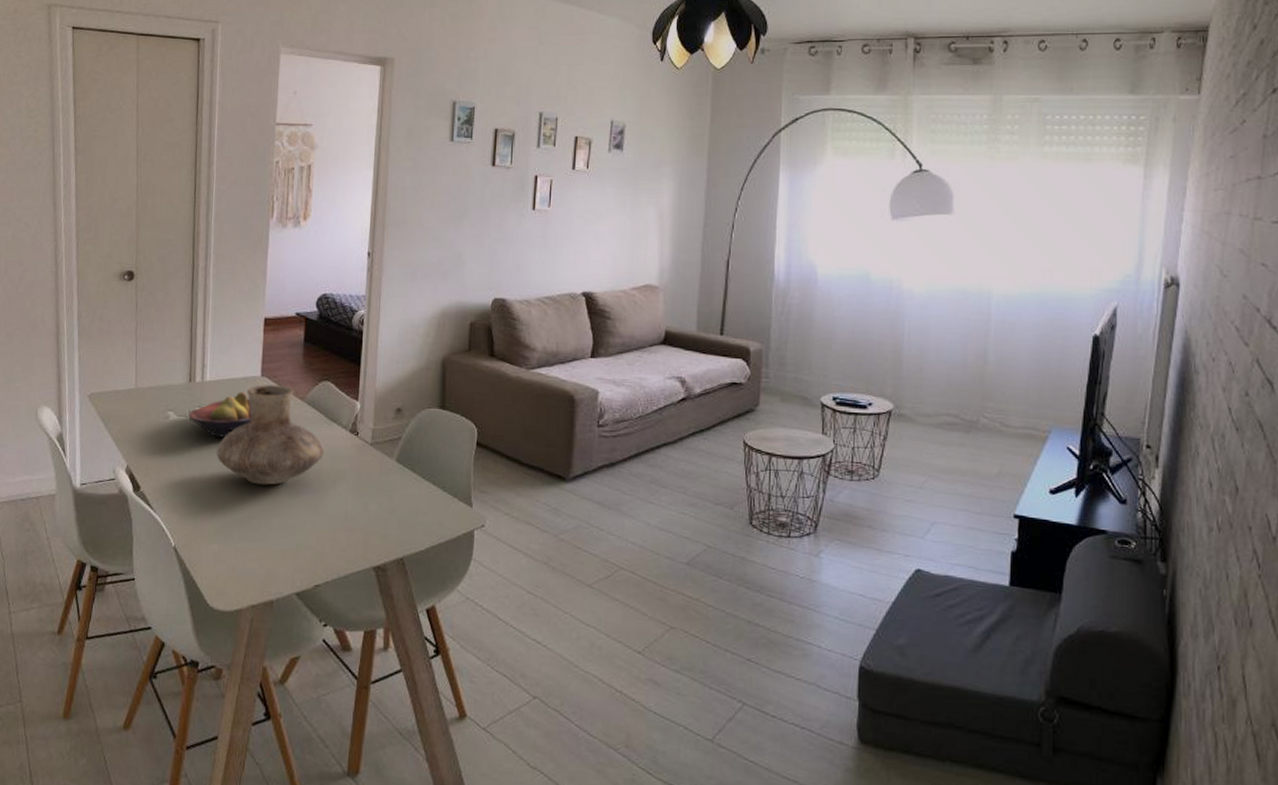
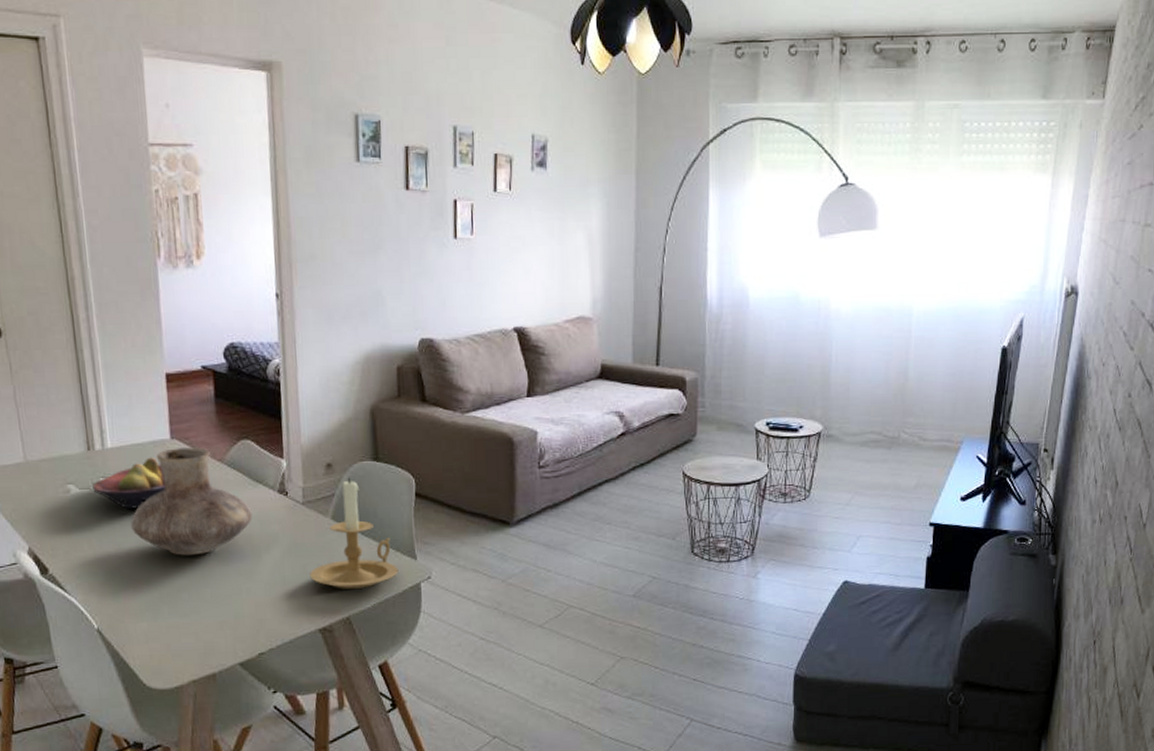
candle holder: none [370,422,454,532] -> present [309,477,399,590]

